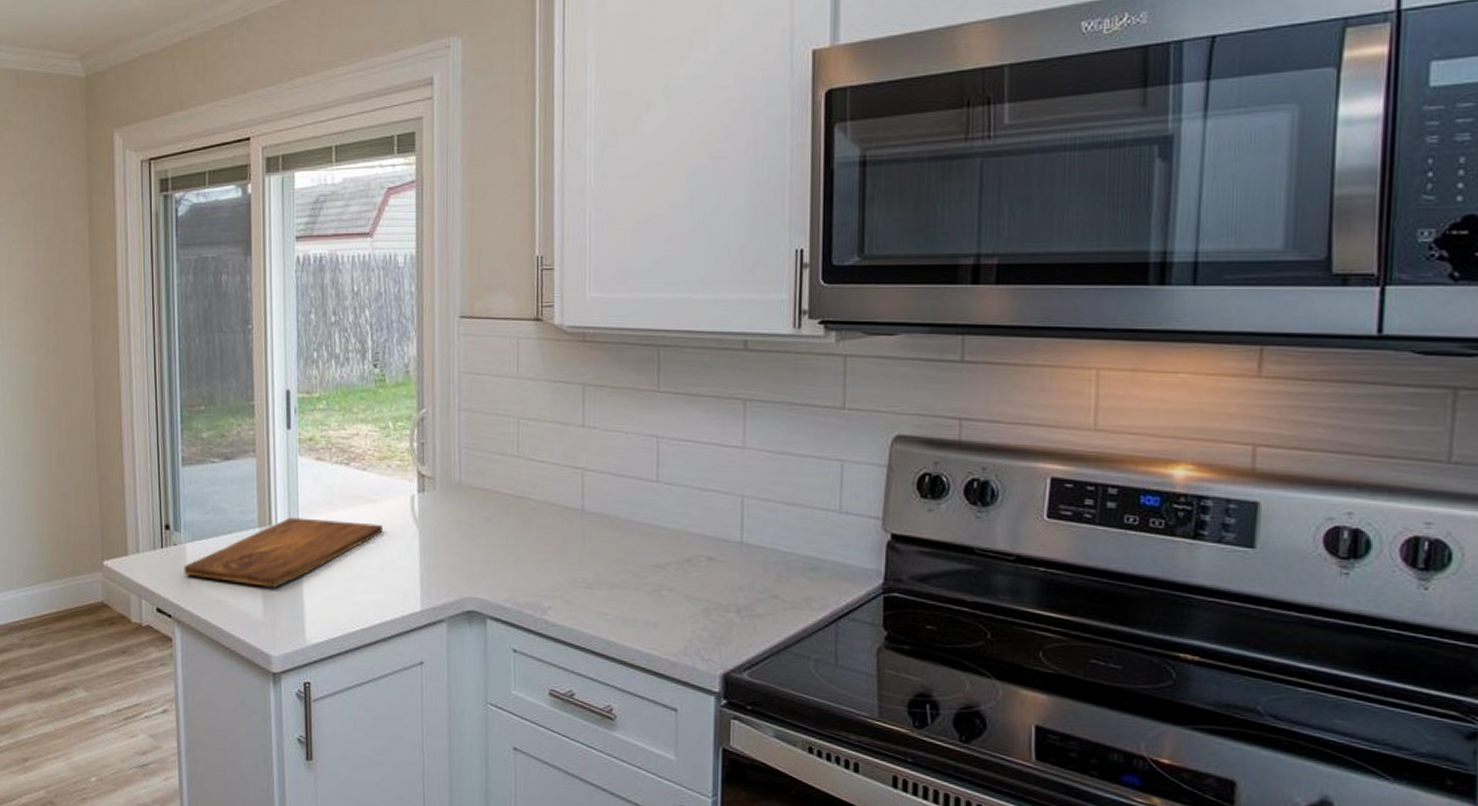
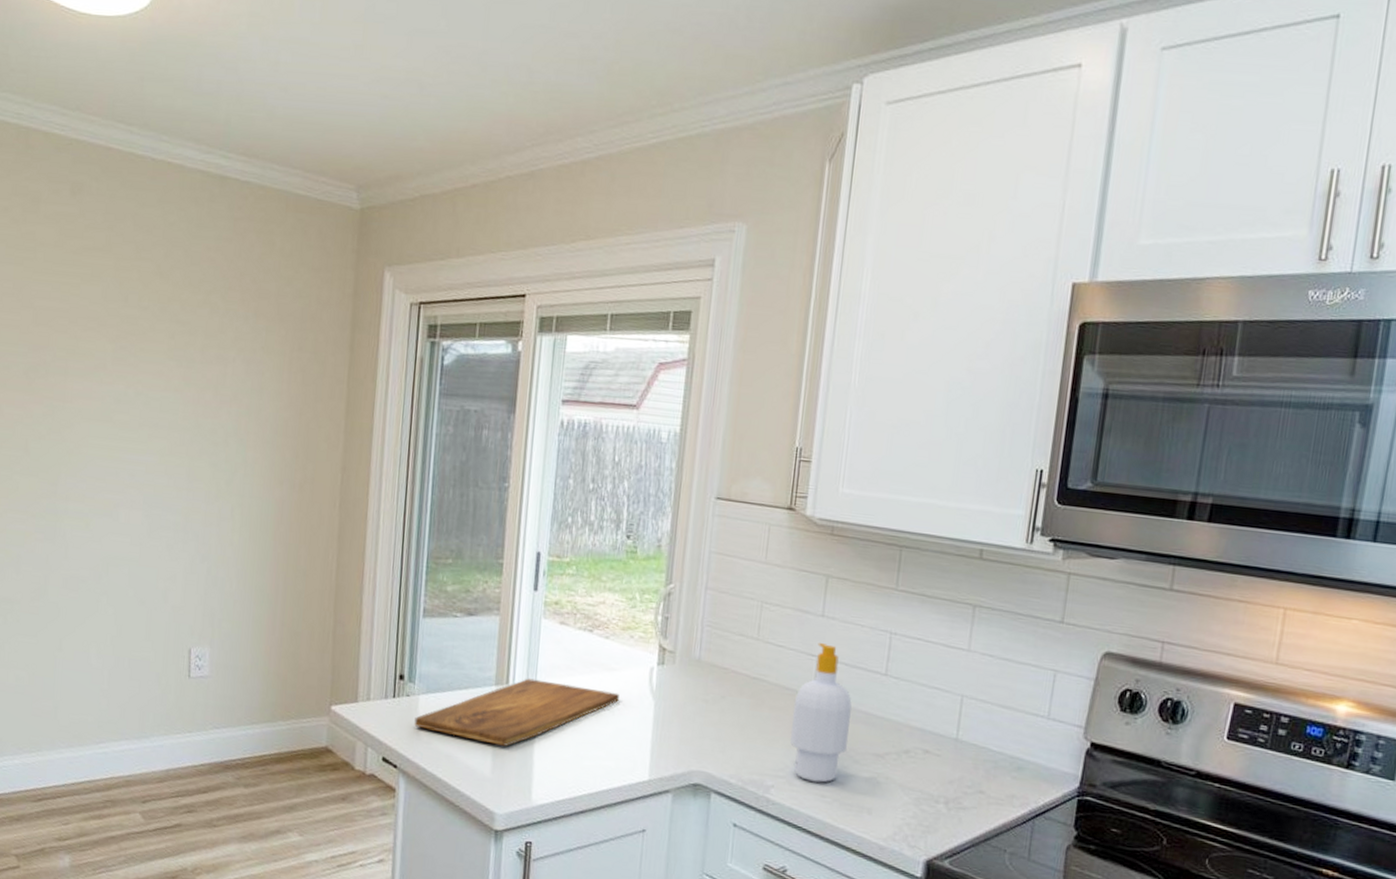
soap bottle: none [562,455,625,600] -> present [790,643,852,783]

